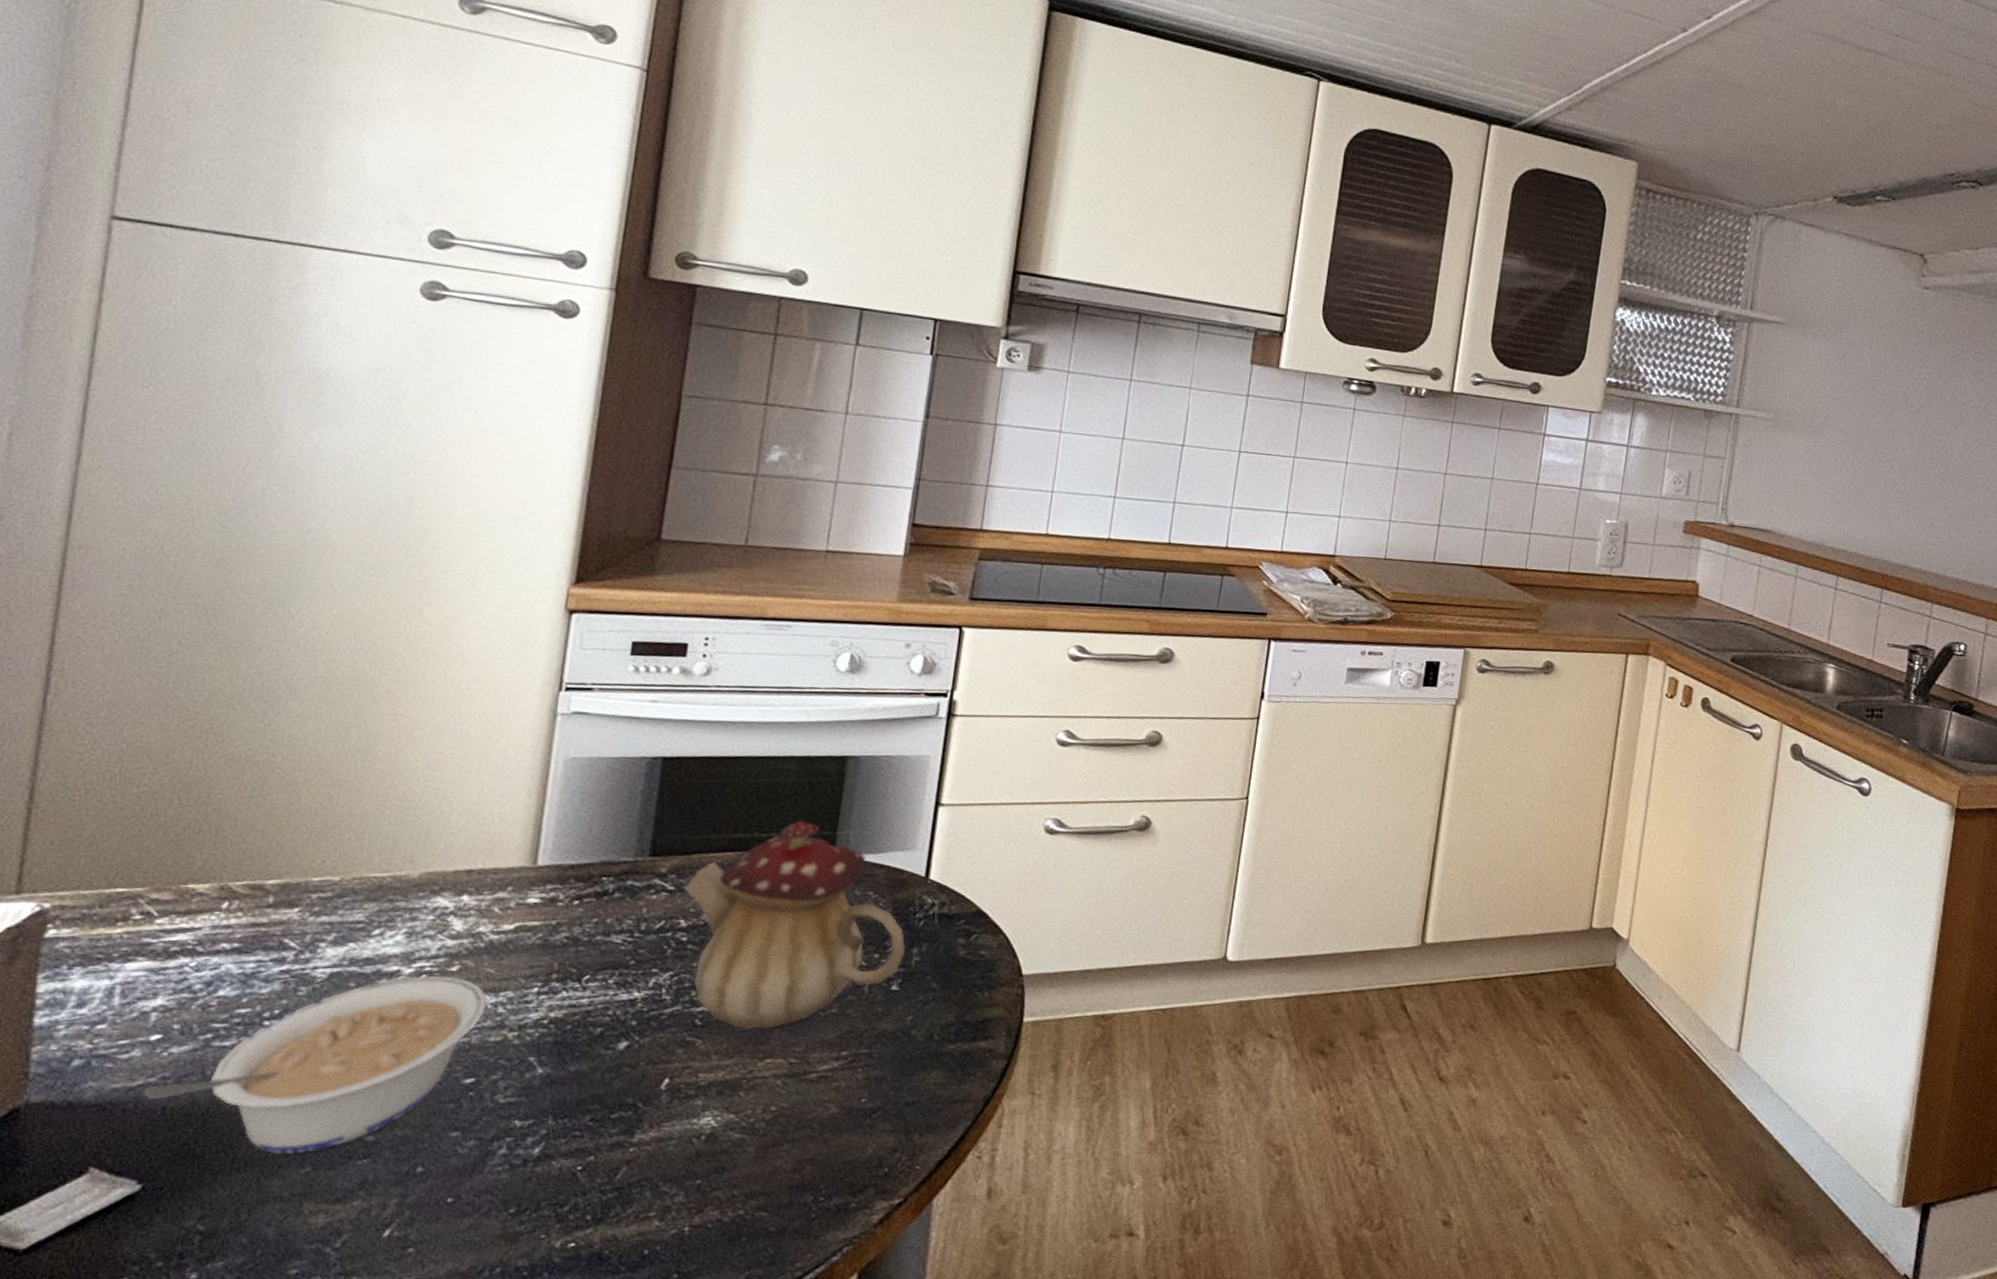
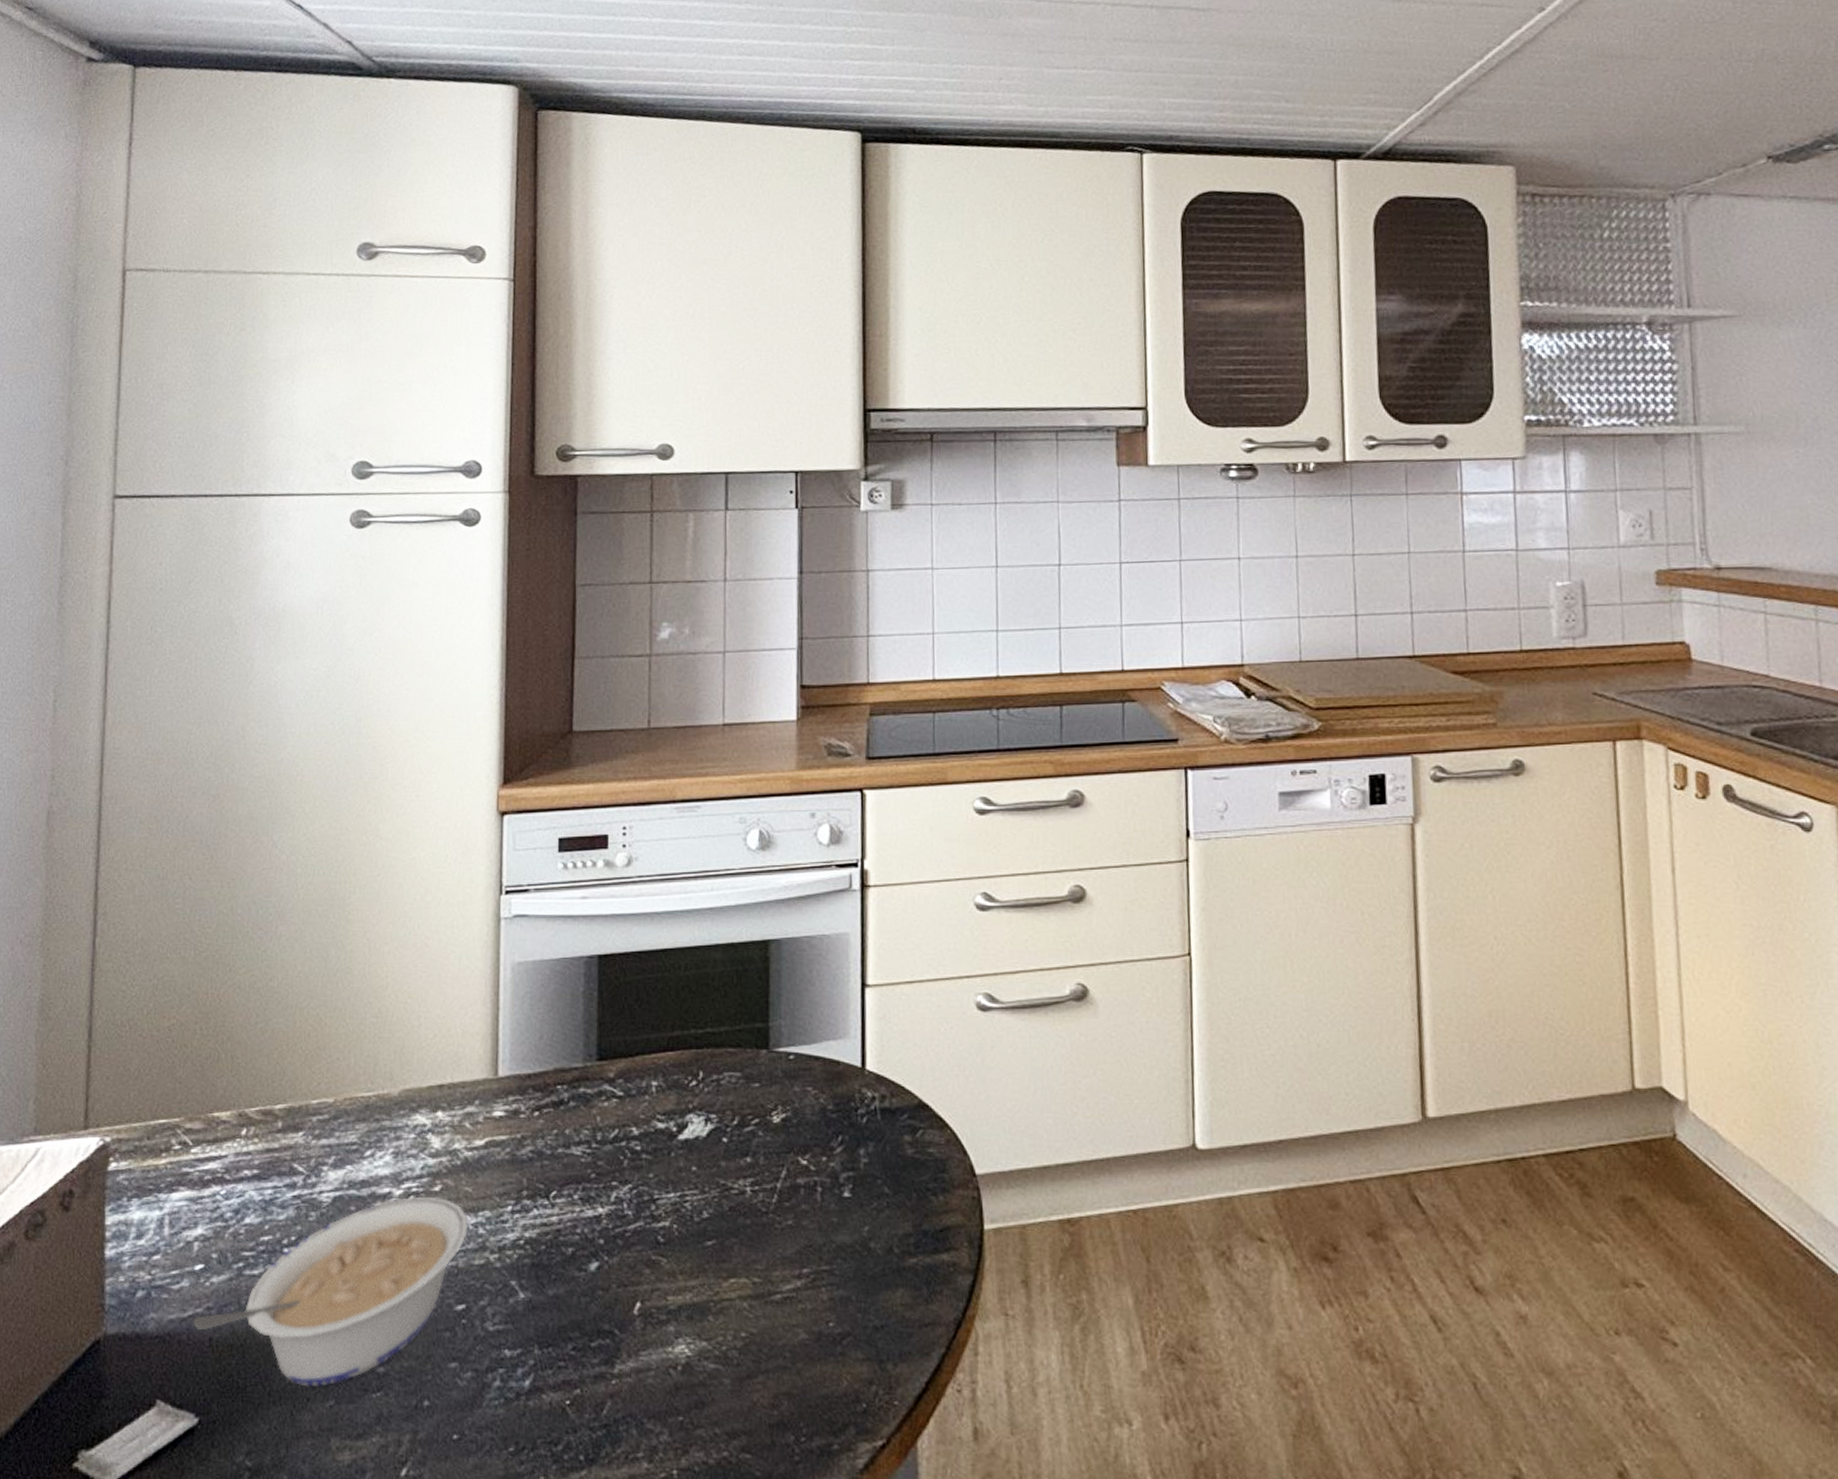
teapot: present [685,821,906,1030] -> none [633,1014,853,1246]

